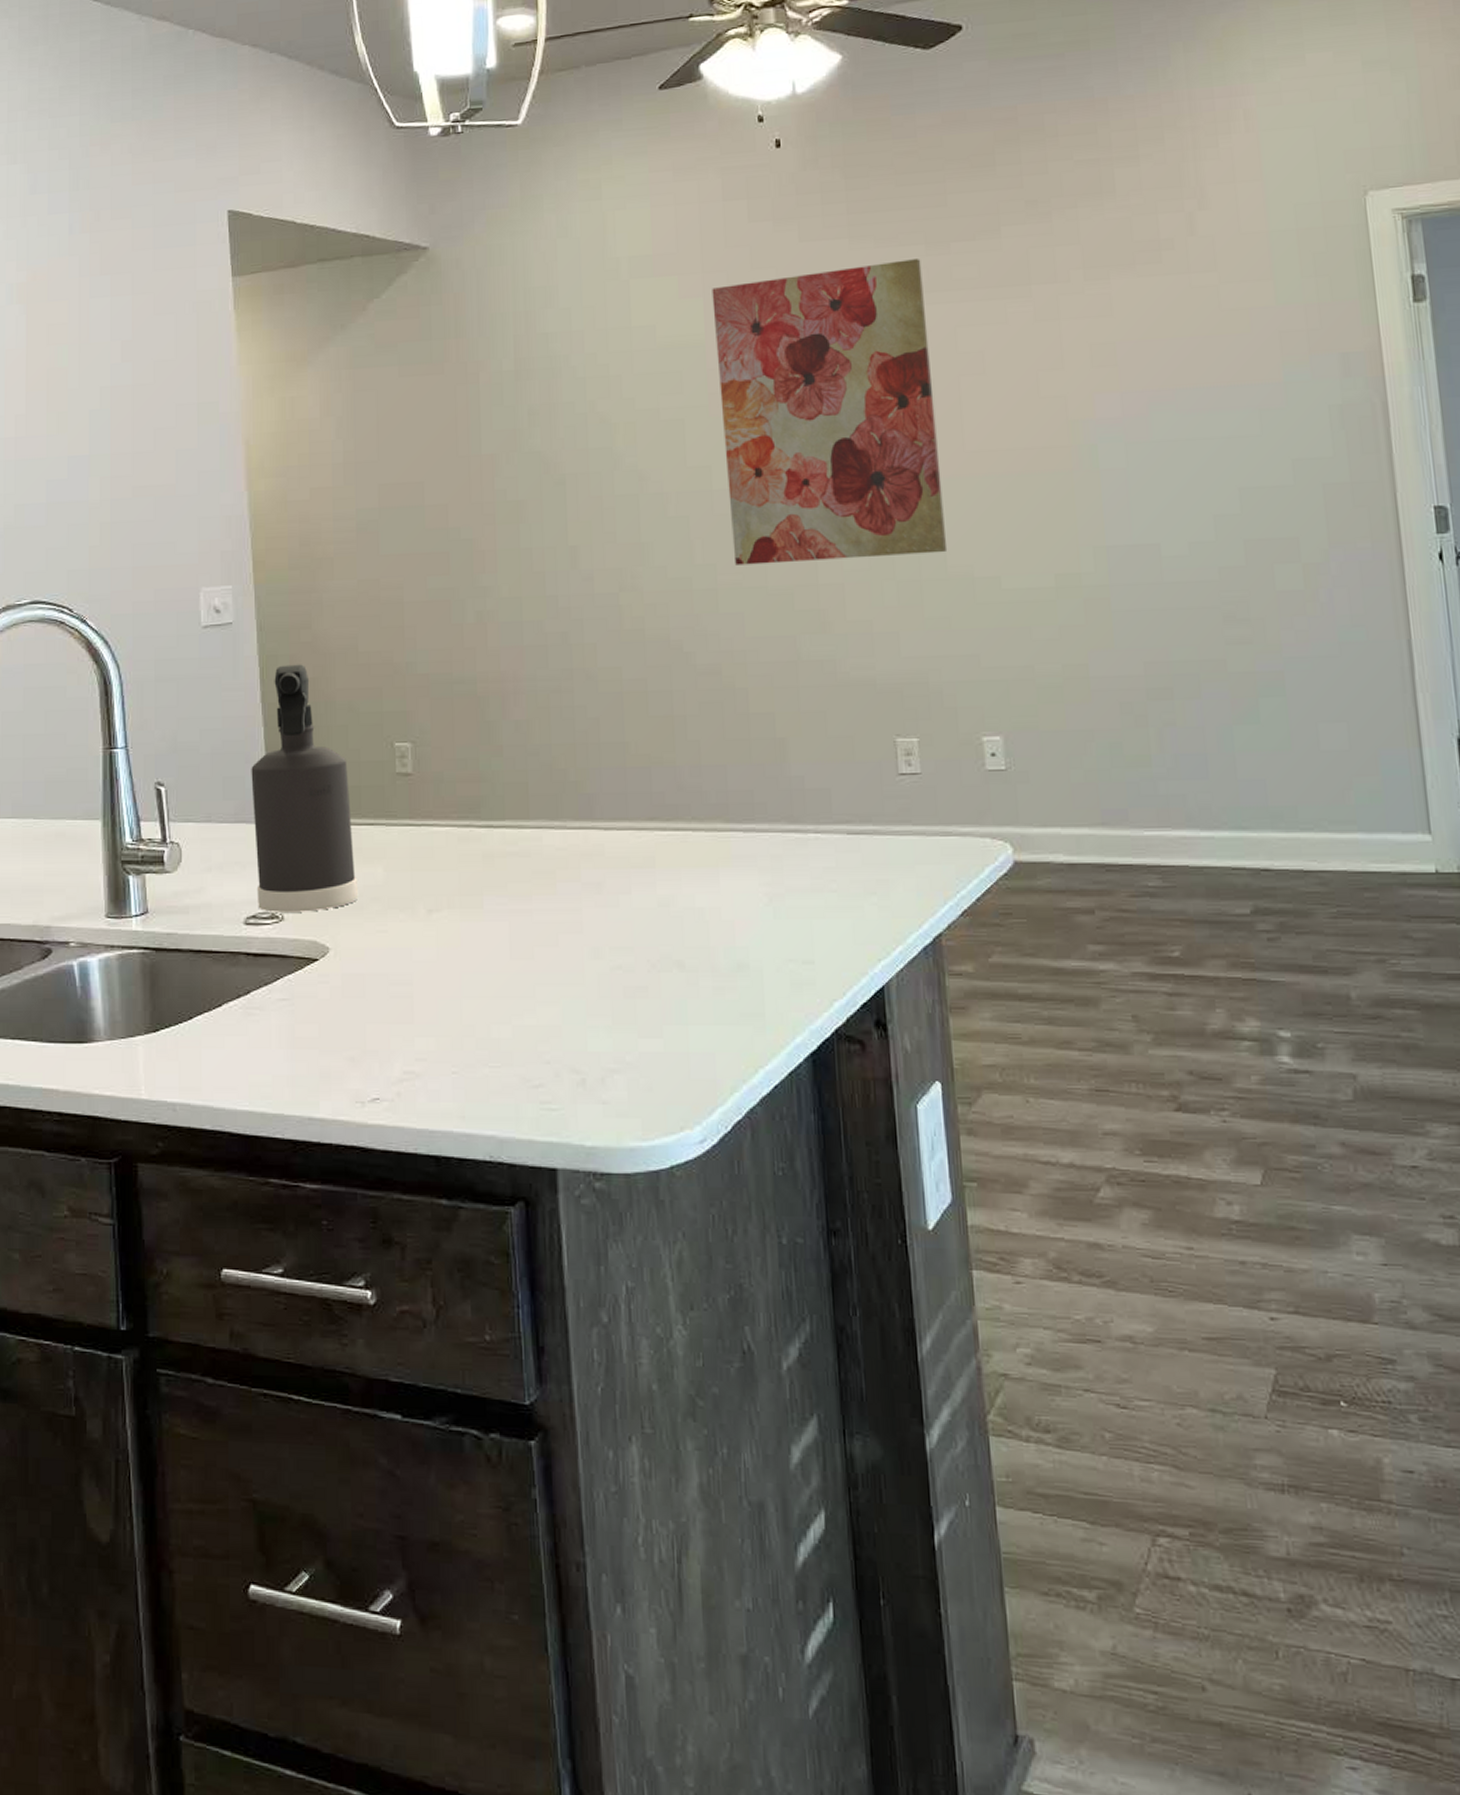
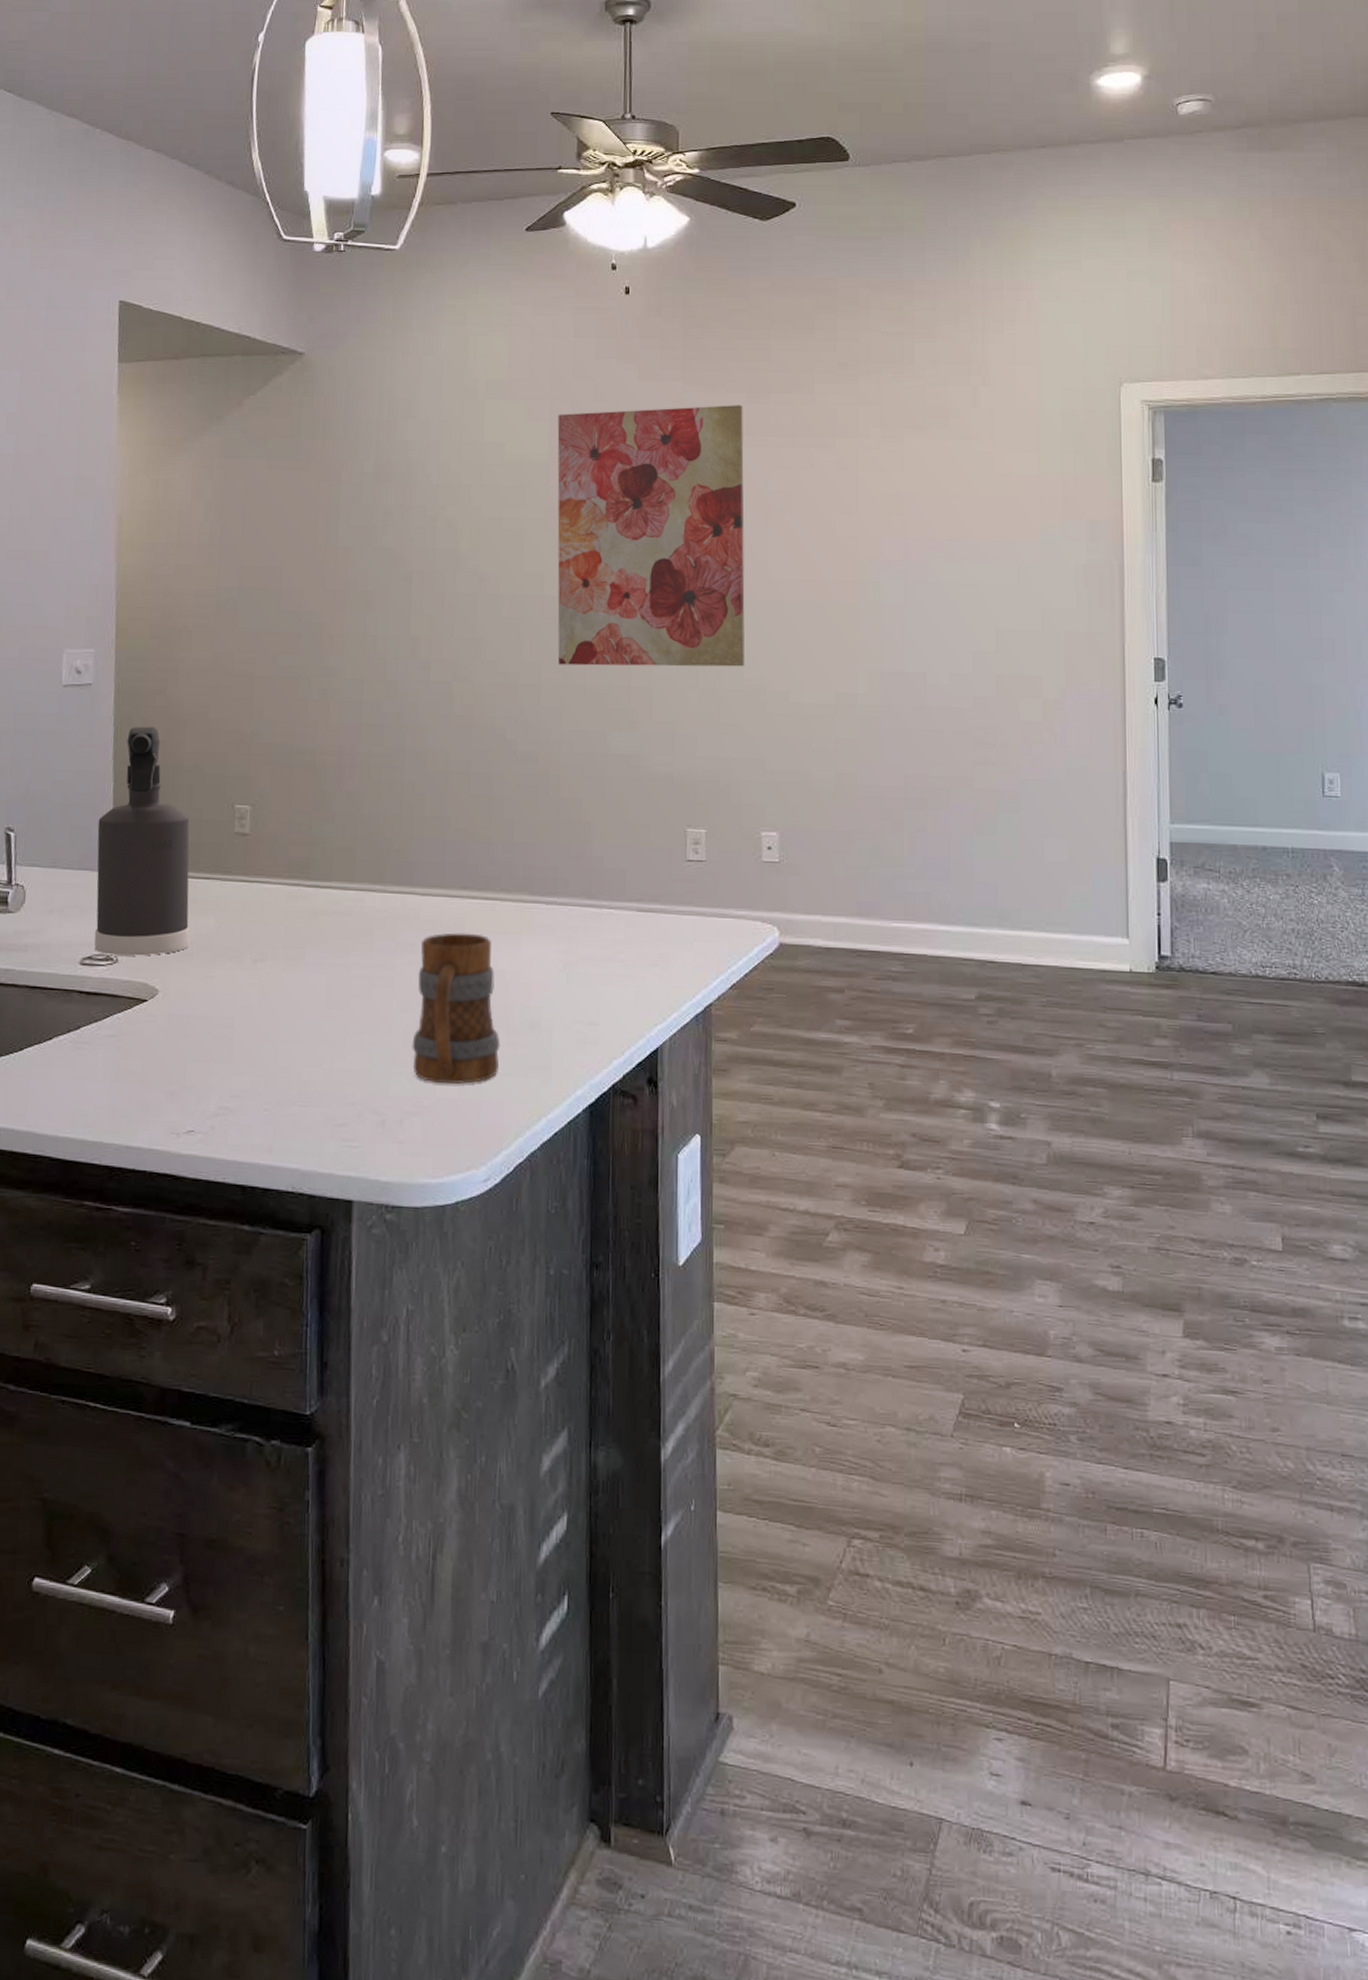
mug: none [607,868,706,1037] -> present [412,932,501,1085]

